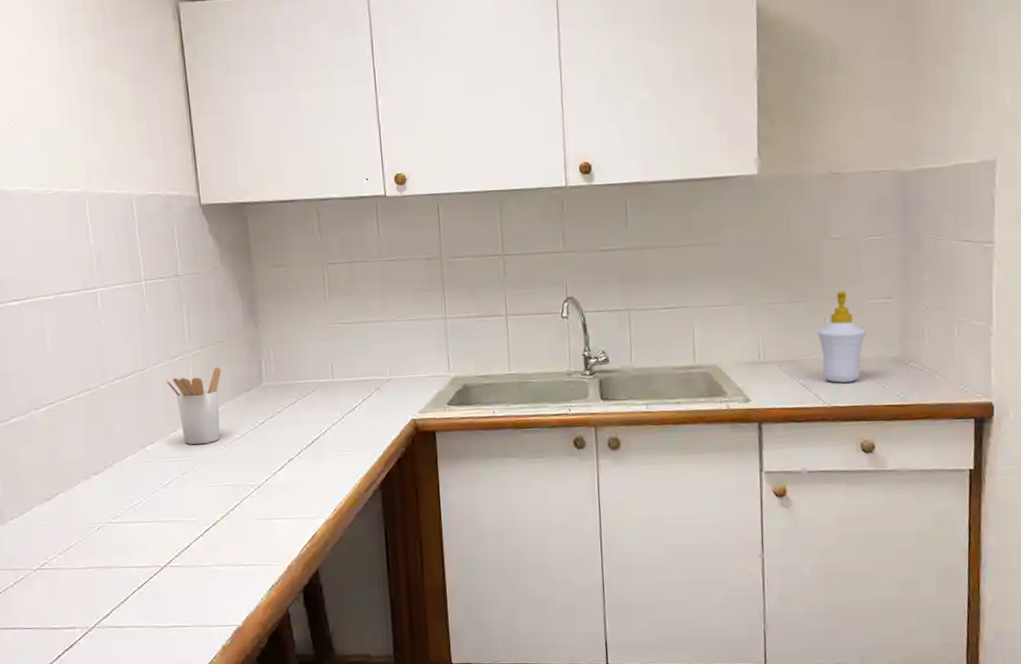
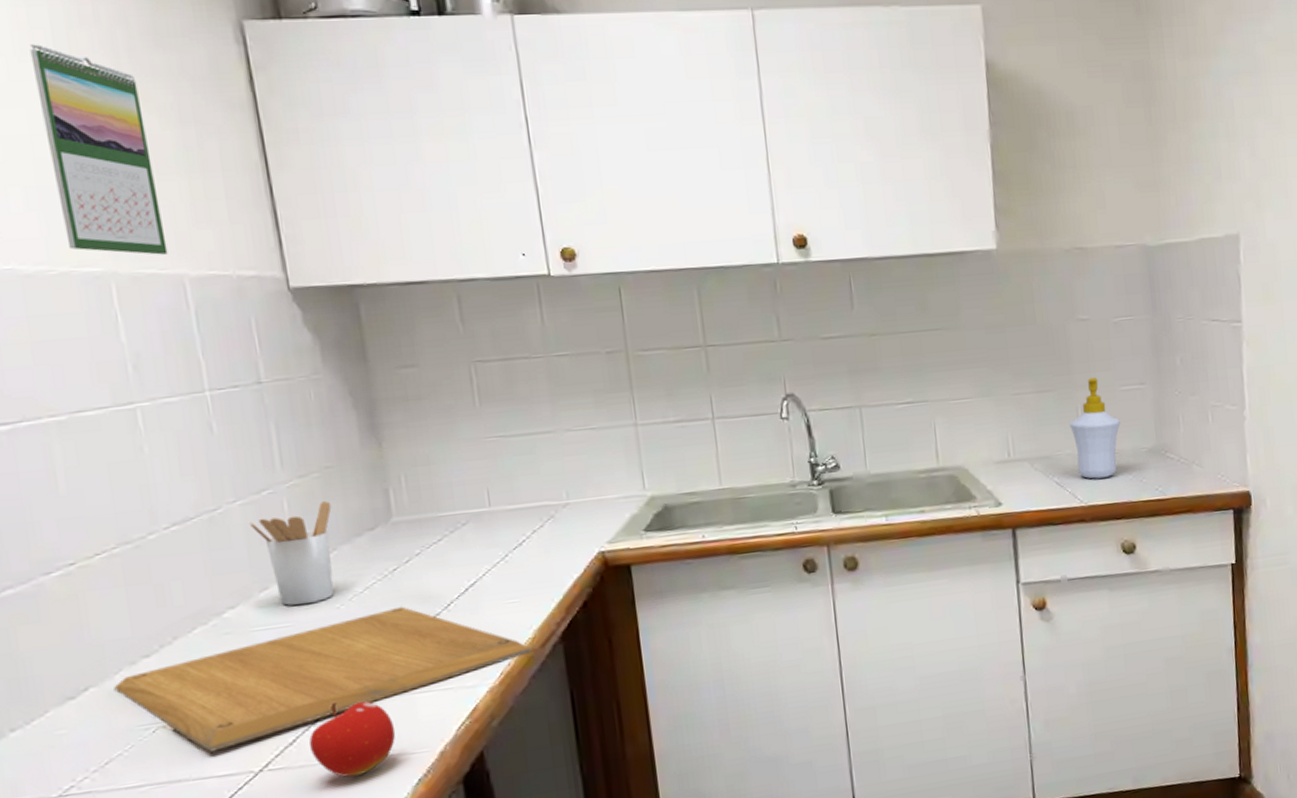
calendar: none [42,27,122,180] -> present [29,44,168,255]
chopping board: none [74,451,358,548] -> present [114,606,532,752]
fruit: none [198,519,258,578] -> present [308,701,396,777]

